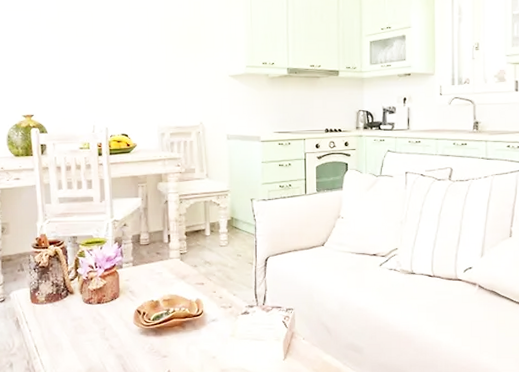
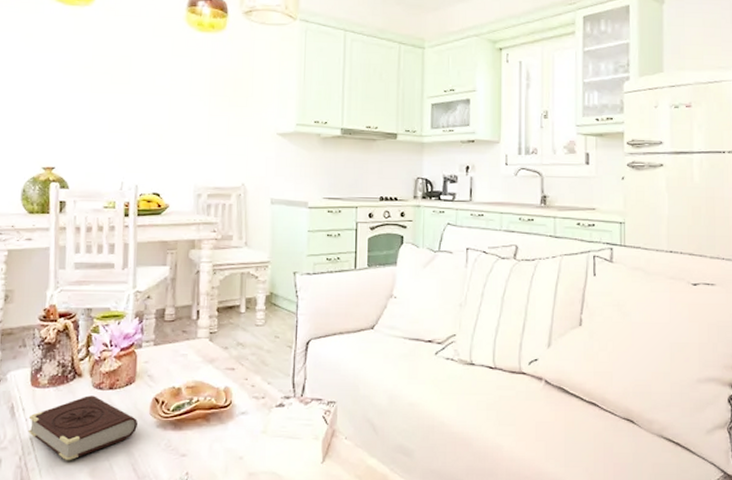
book: none [32,309,125,364] -> present [28,395,139,461]

